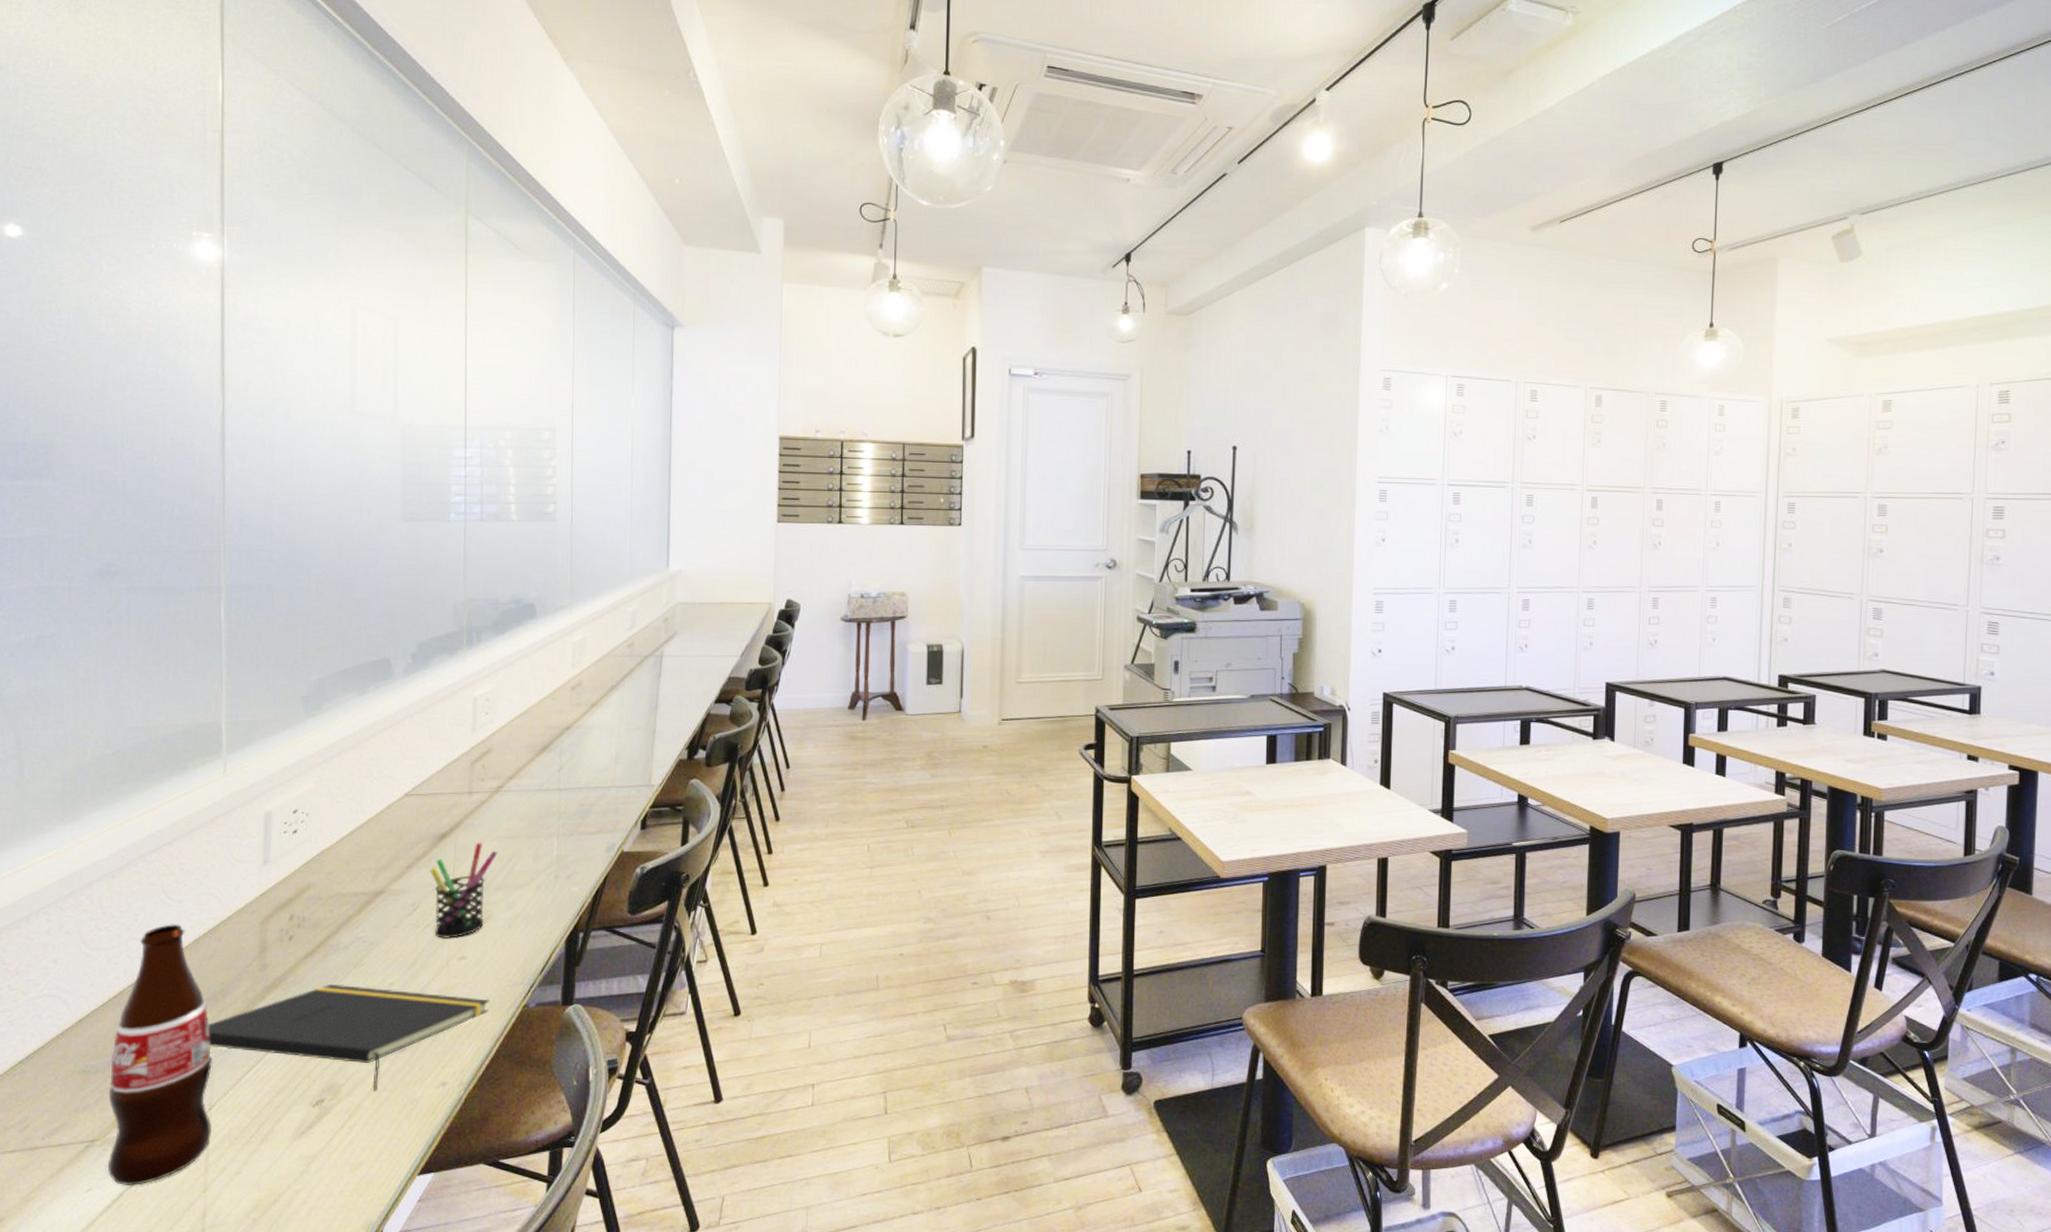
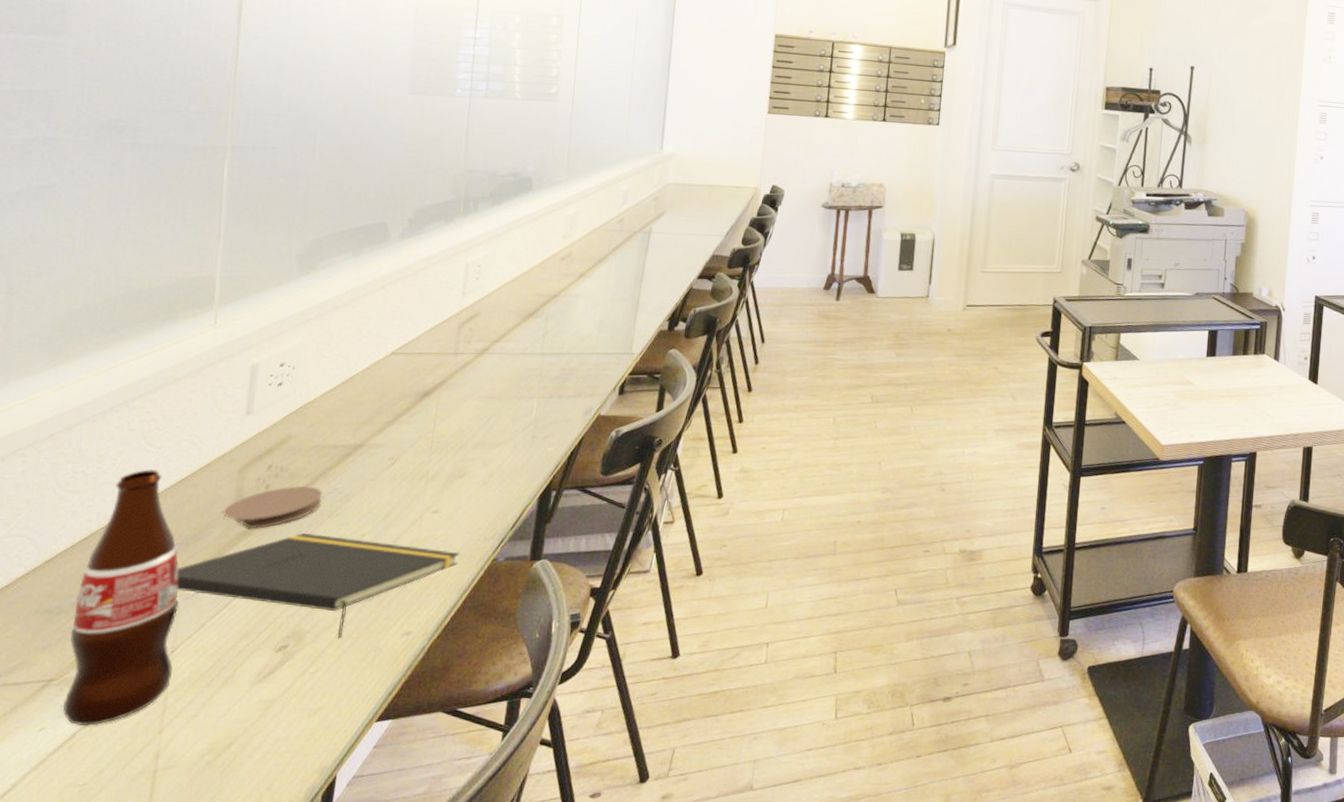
coaster: none [249,935,347,981] -> present [223,485,323,529]
pen holder: present [430,842,498,939] -> none [410,401,479,493]

